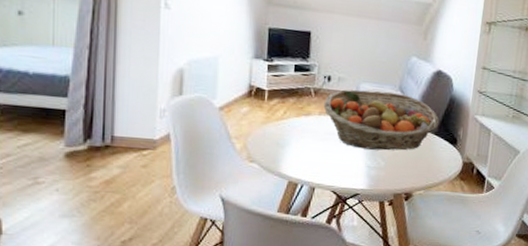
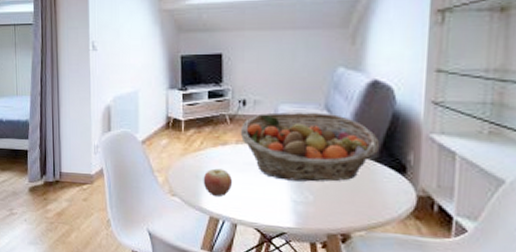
apple: none [283,136,314,163] -> present [203,168,233,196]

